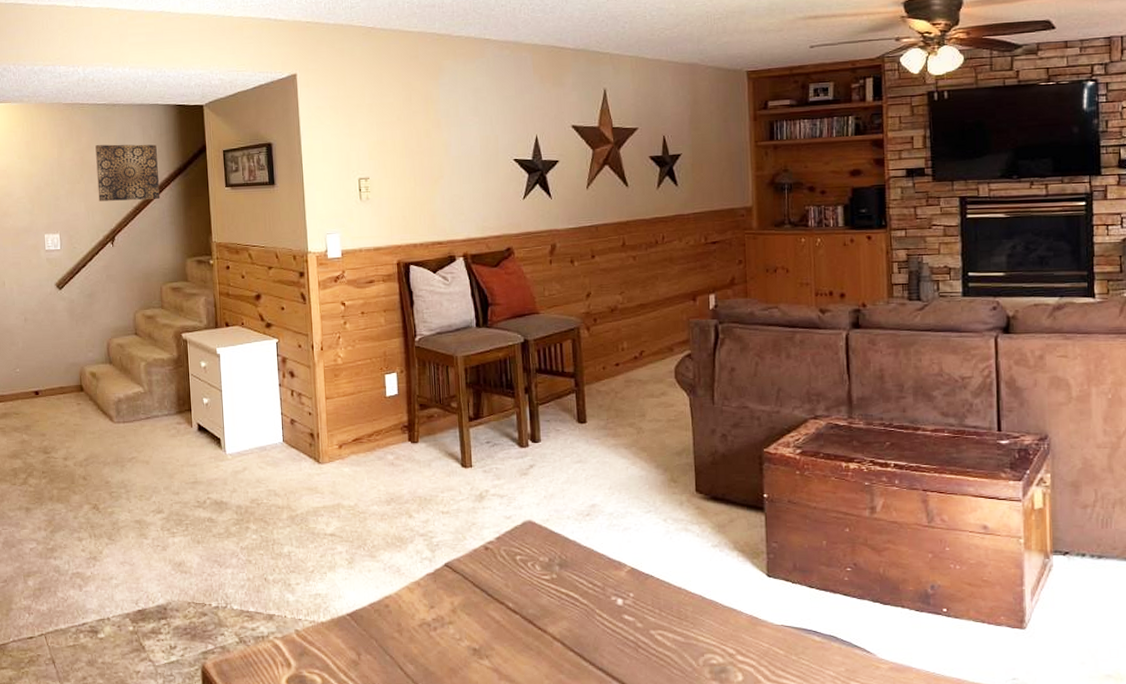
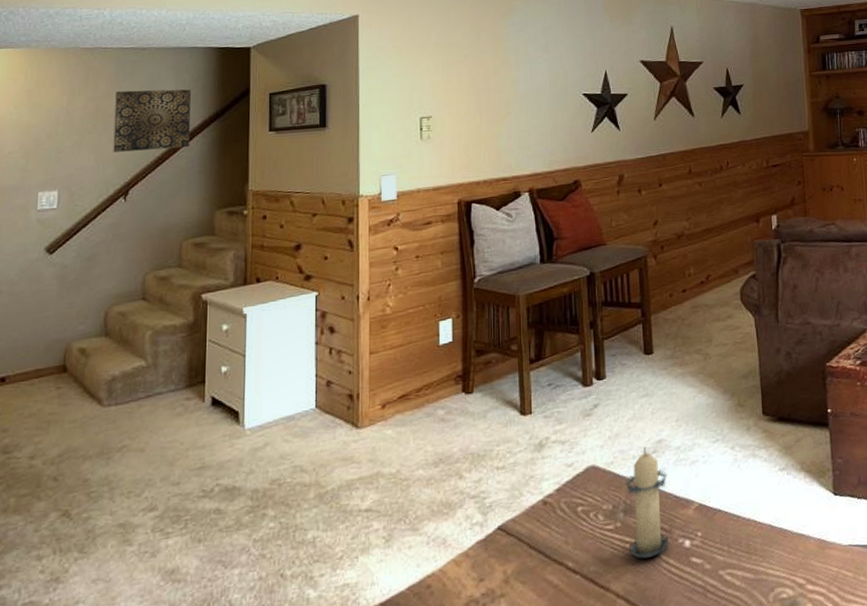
candle: none [560,509,602,609] -> present [625,446,669,559]

